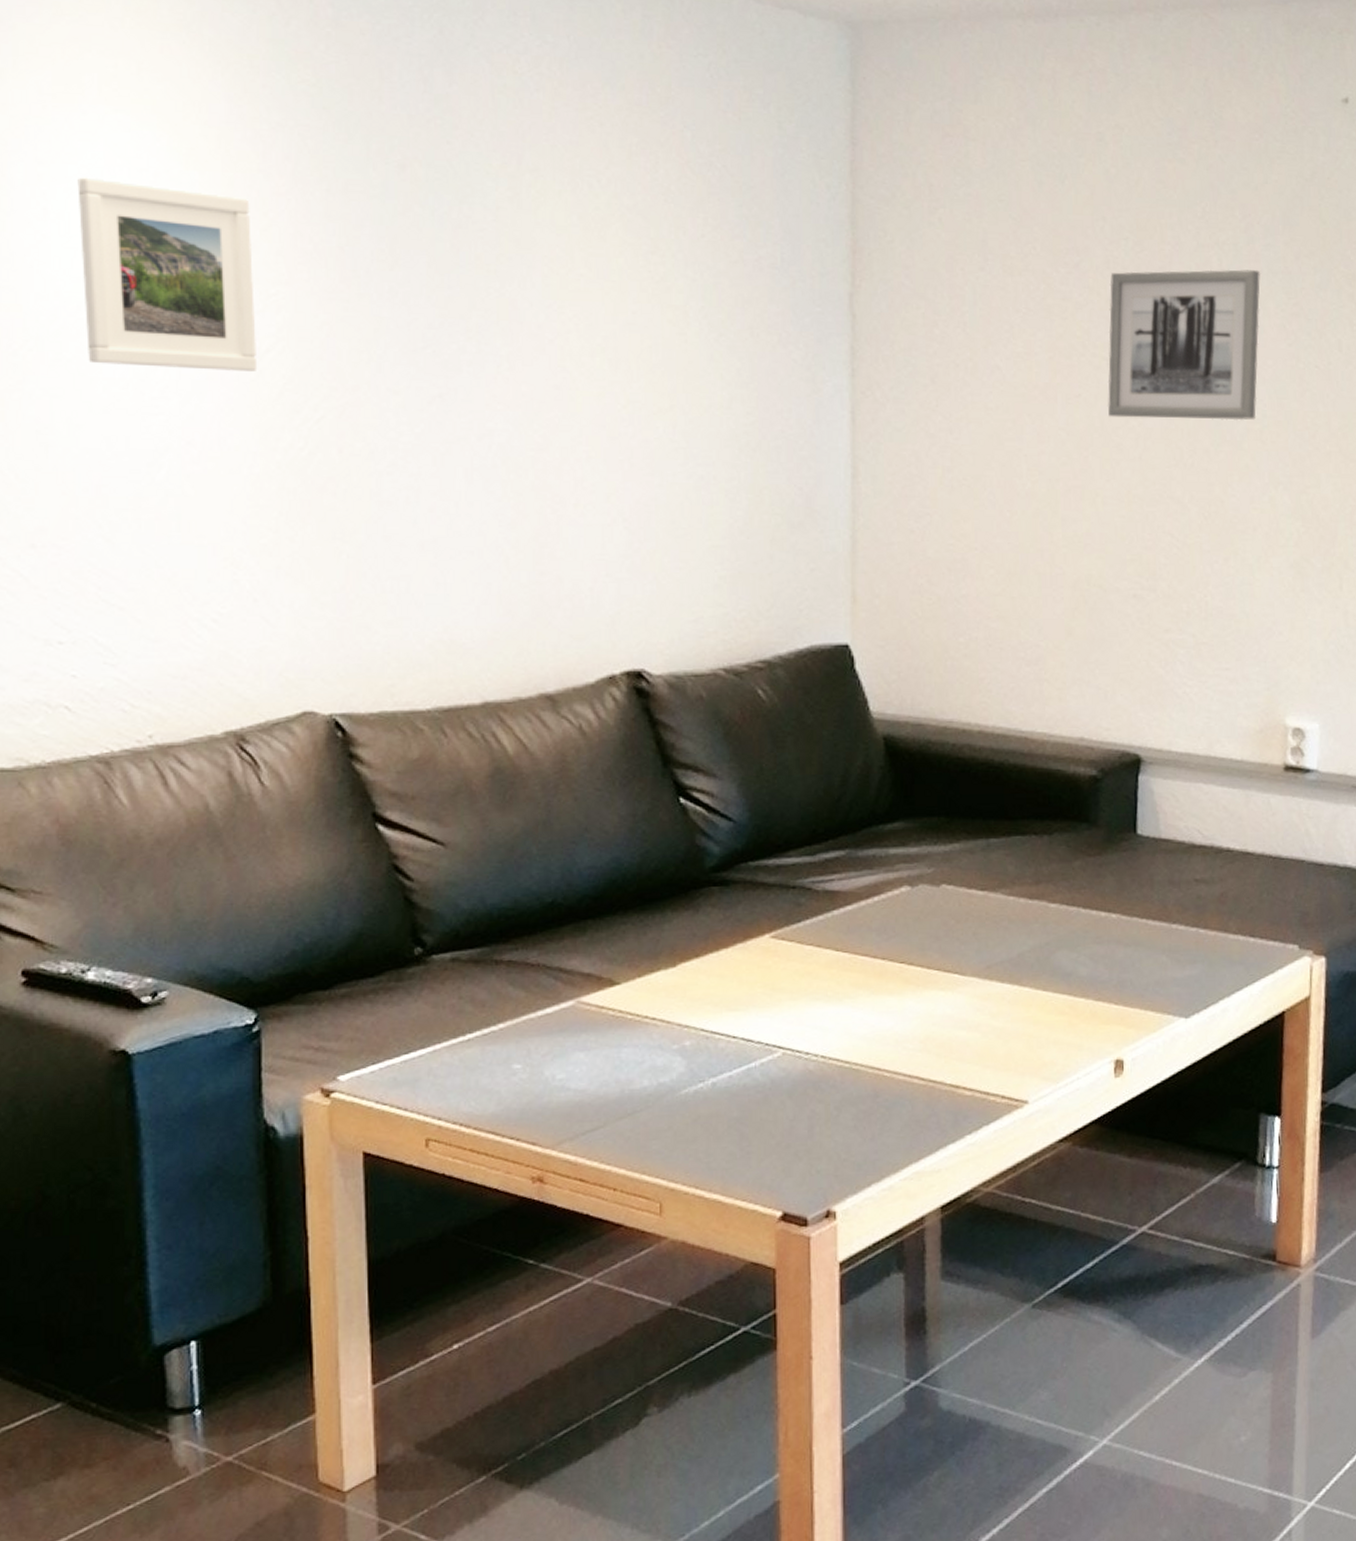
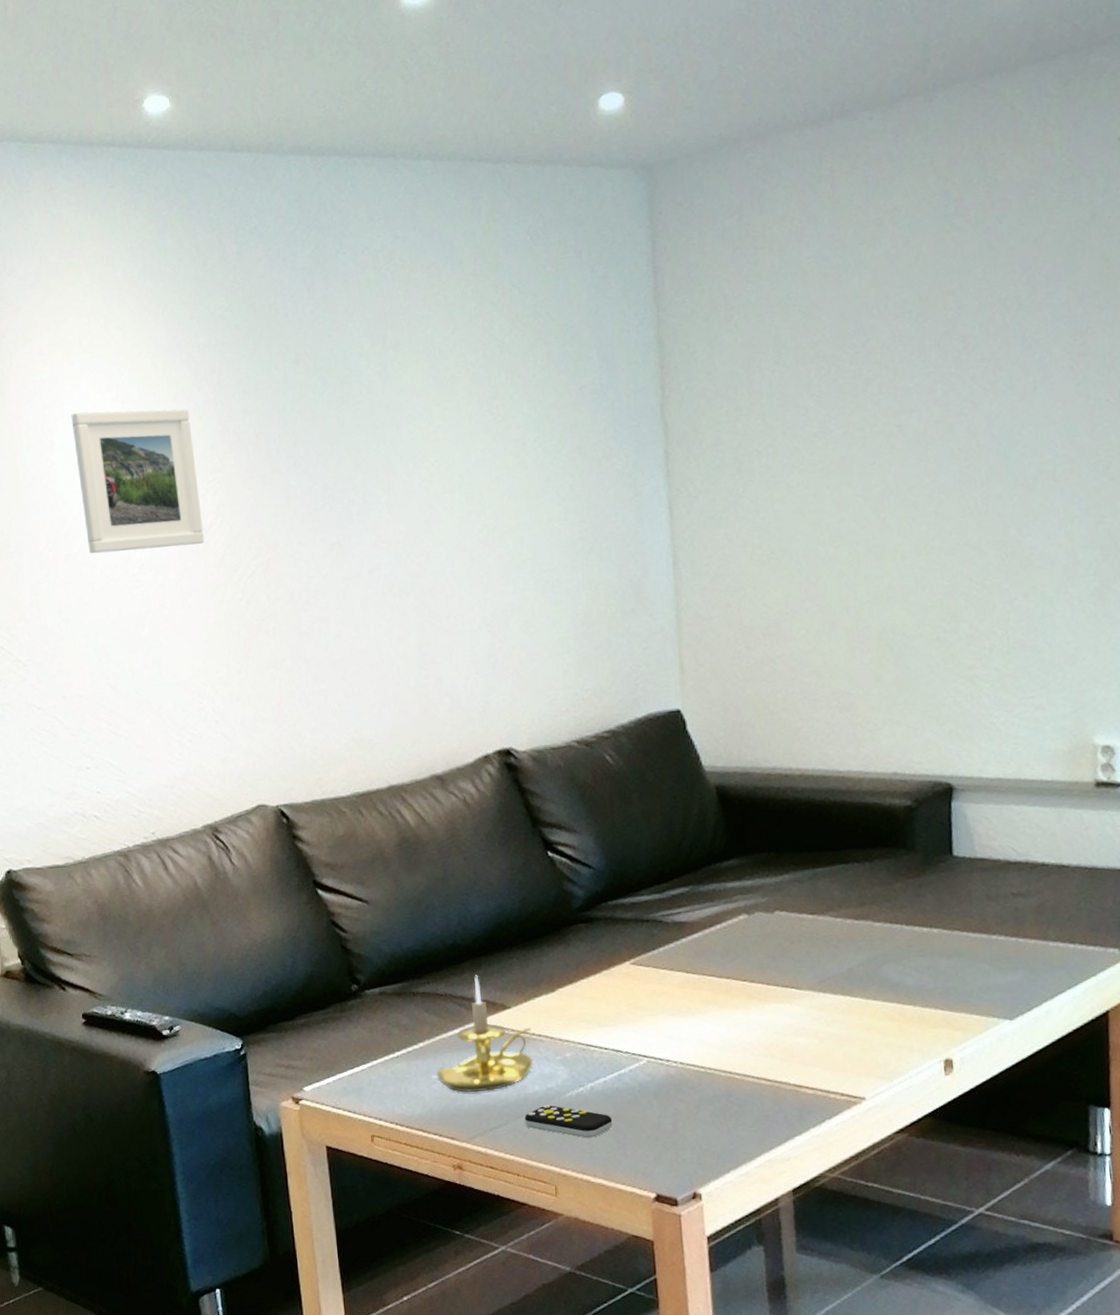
candle holder: none [518,942,644,1088] -> present [436,975,533,1093]
remote control: none [628,1103,736,1145] -> present [524,1104,613,1138]
wall art: present [1107,269,1260,421] -> none [896,318,1048,479]

